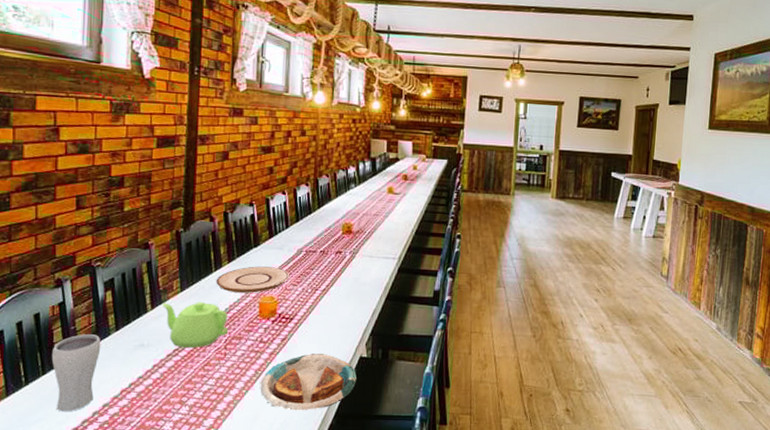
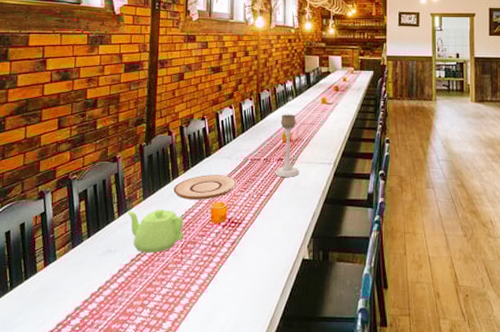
drinking glass: present [51,334,101,412] -> none [33,241,75,316]
plate: present [260,353,357,411] -> none [213,256,300,313]
candle holder: none [332,203,360,271] -> present [275,114,299,177]

